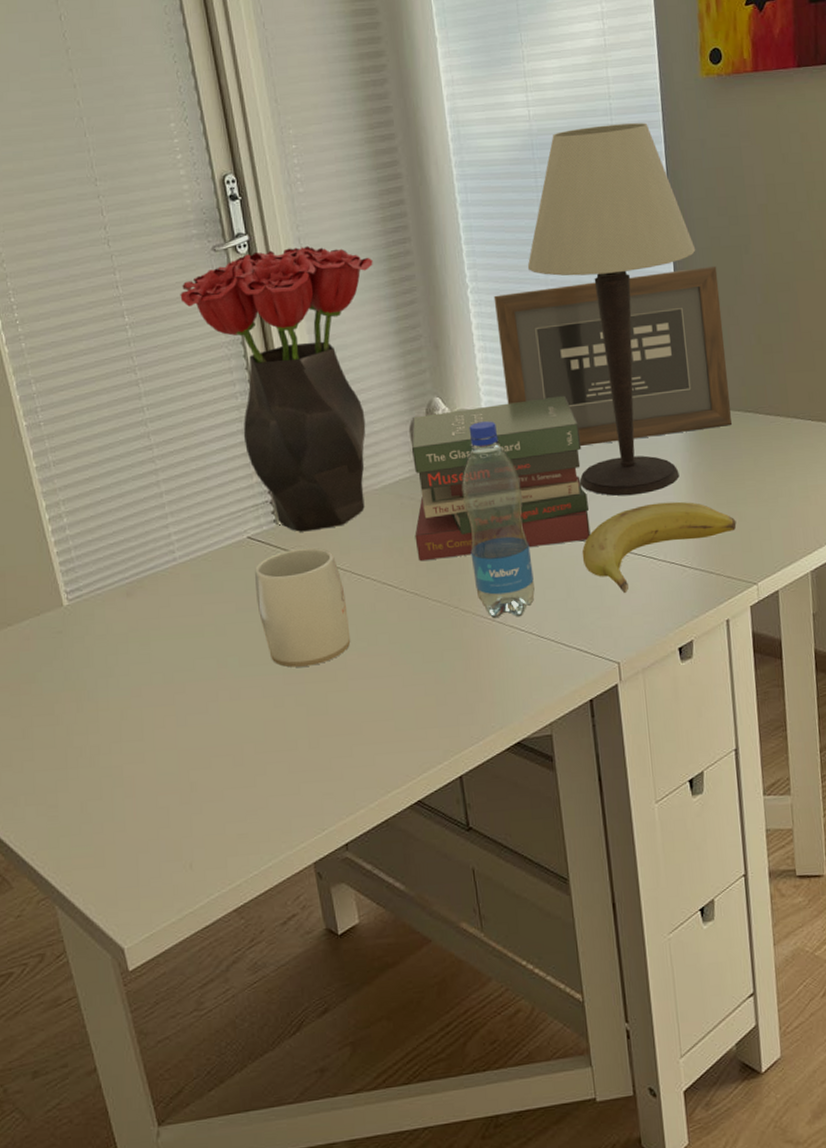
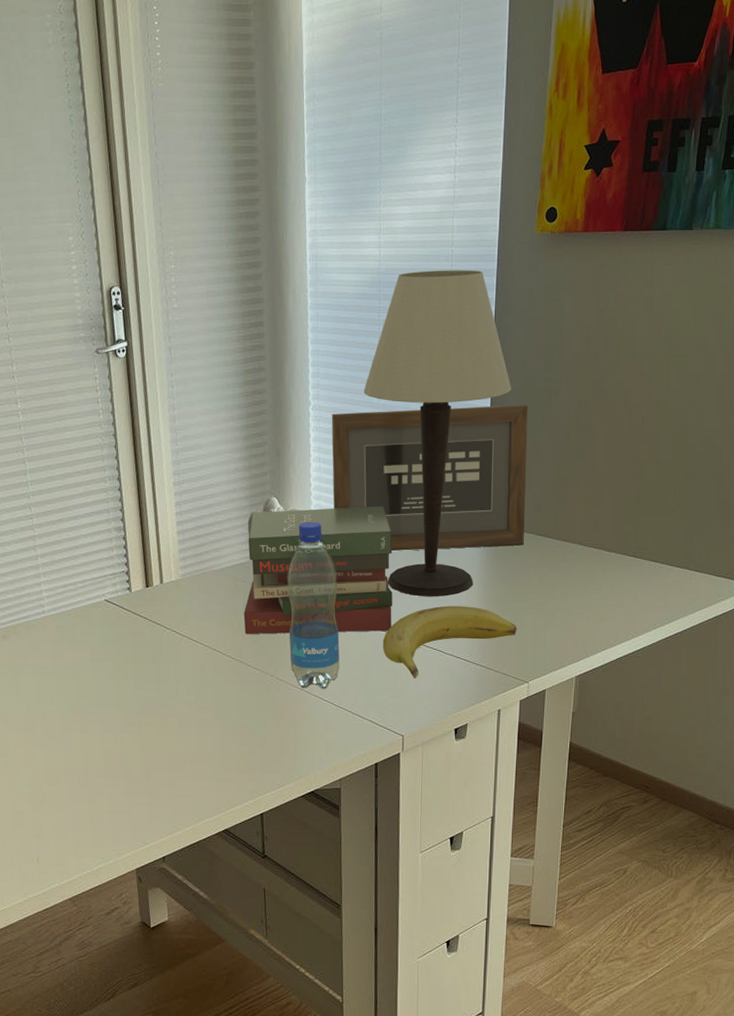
bouquet: present [180,246,373,532] -> none [65,355,231,600]
mug: present [255,547,351,668] -> none [108,613,183,711]

